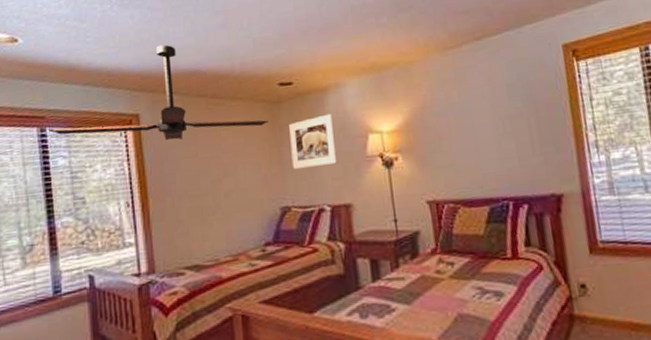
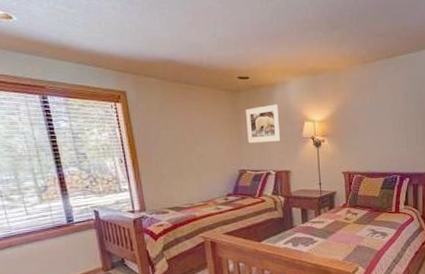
ceiling fan: present [49,44,268,141] -> none [49,35,230,115]

